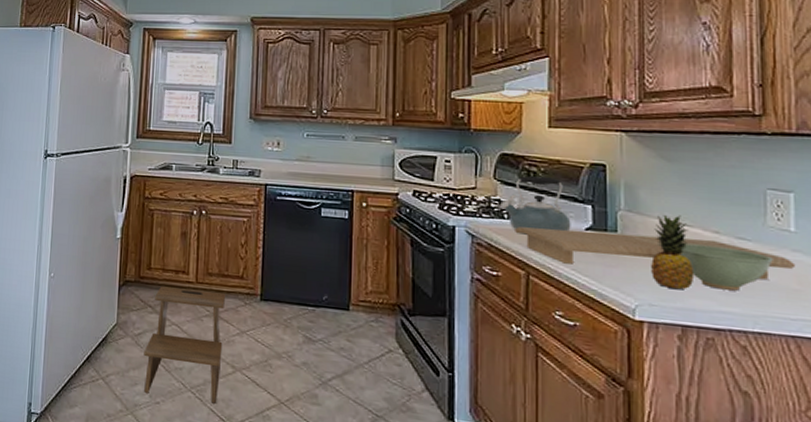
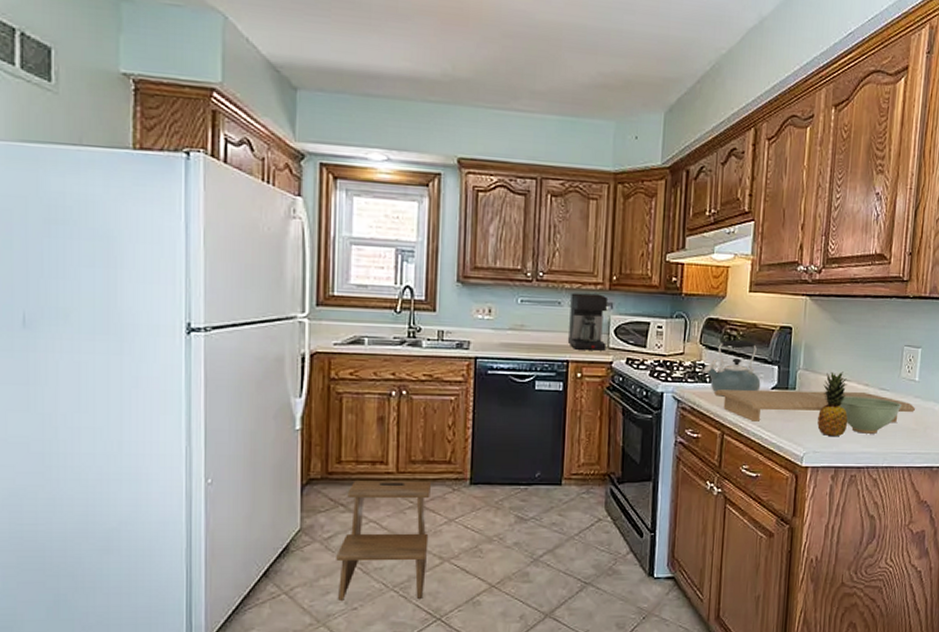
coffee maker: none [352,128,391,182] -> present [567,293,607,351]

